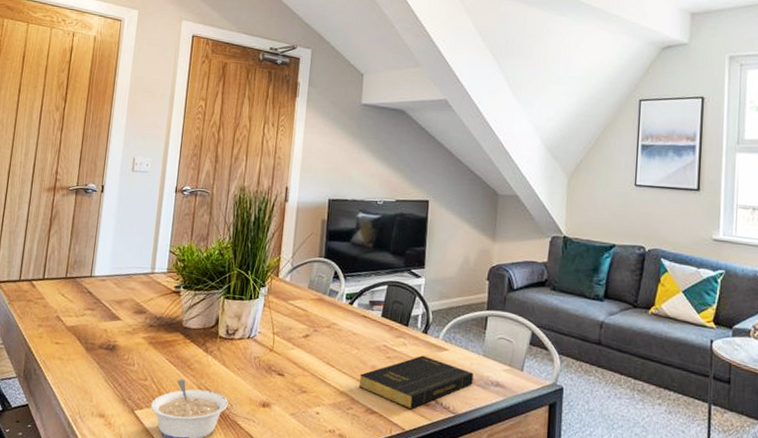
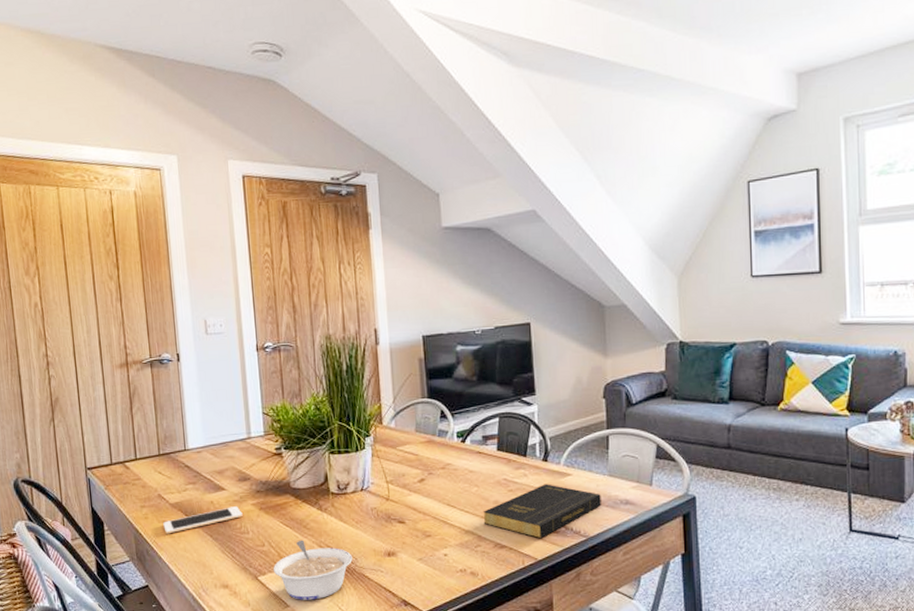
cell phone: none [55,337,132,356] -> present [163,506,243,534]

